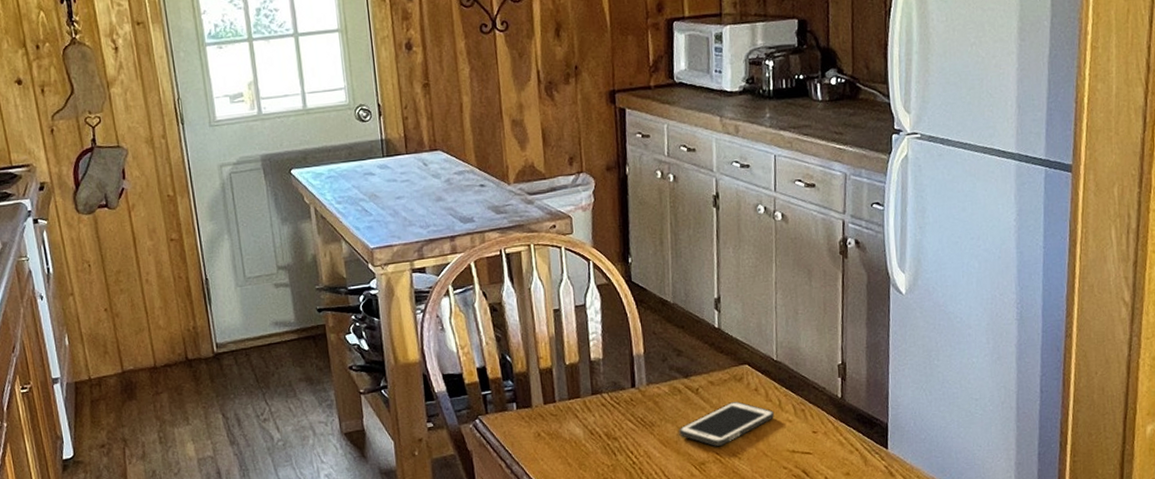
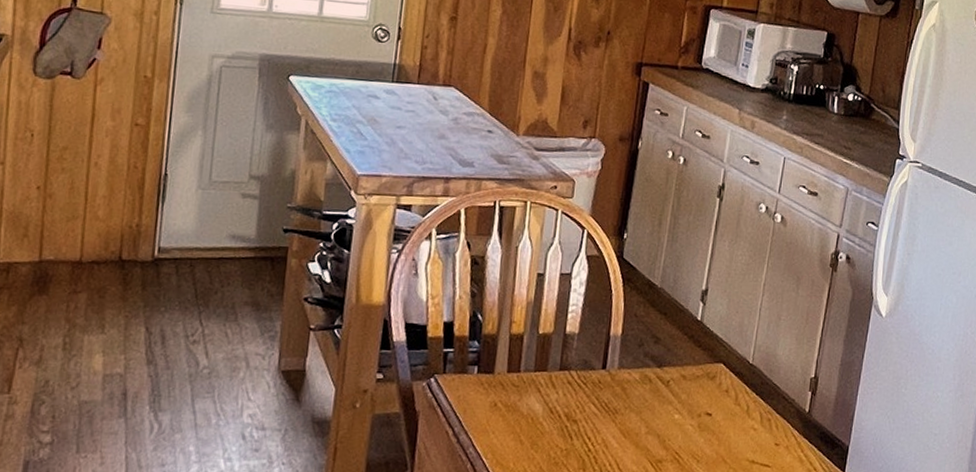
cell phone: present [679,401,775,446] -> none [641,400,741,445]

